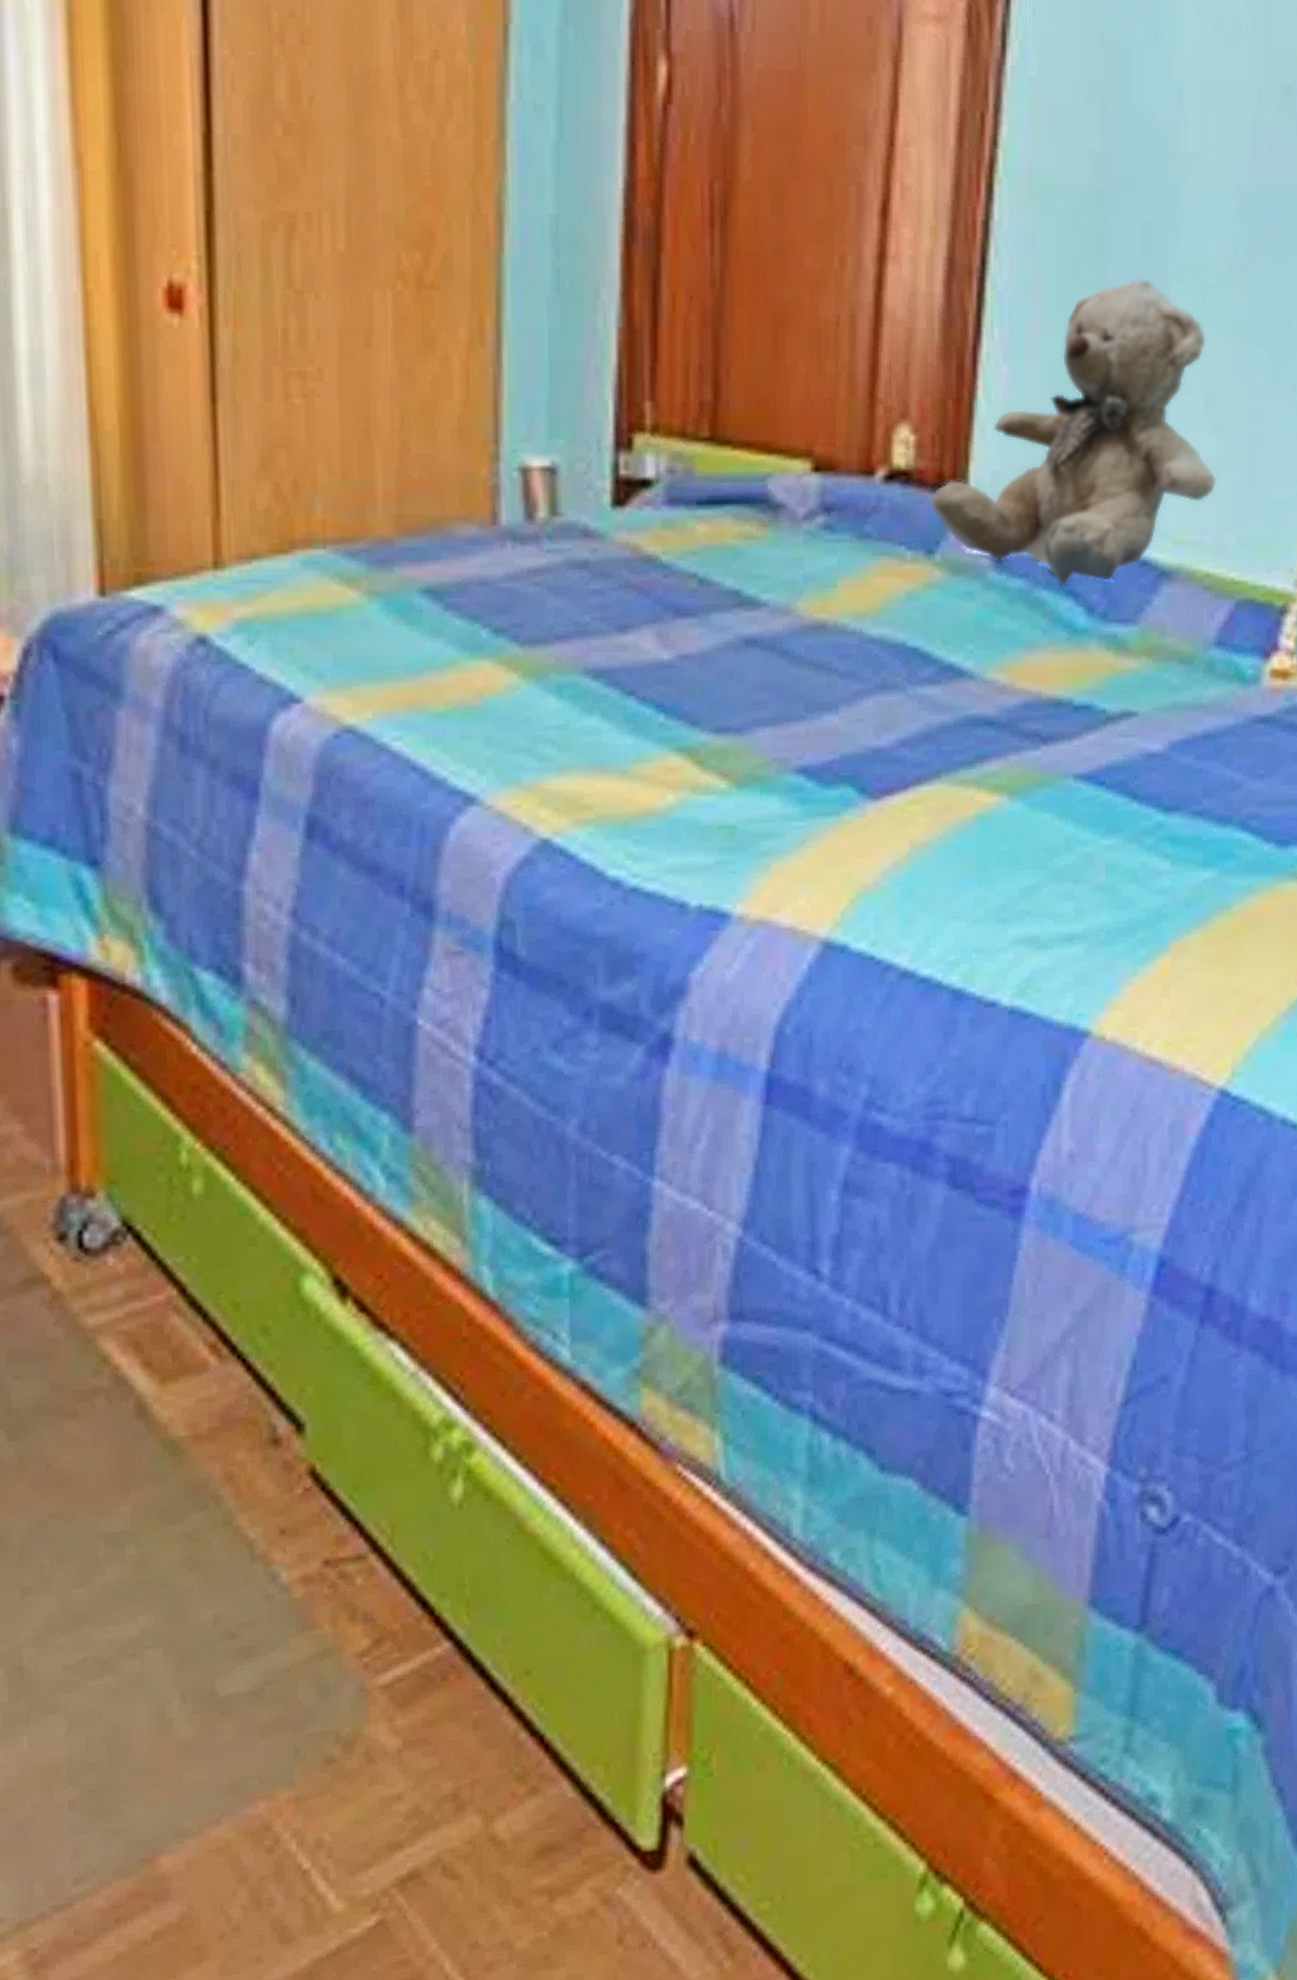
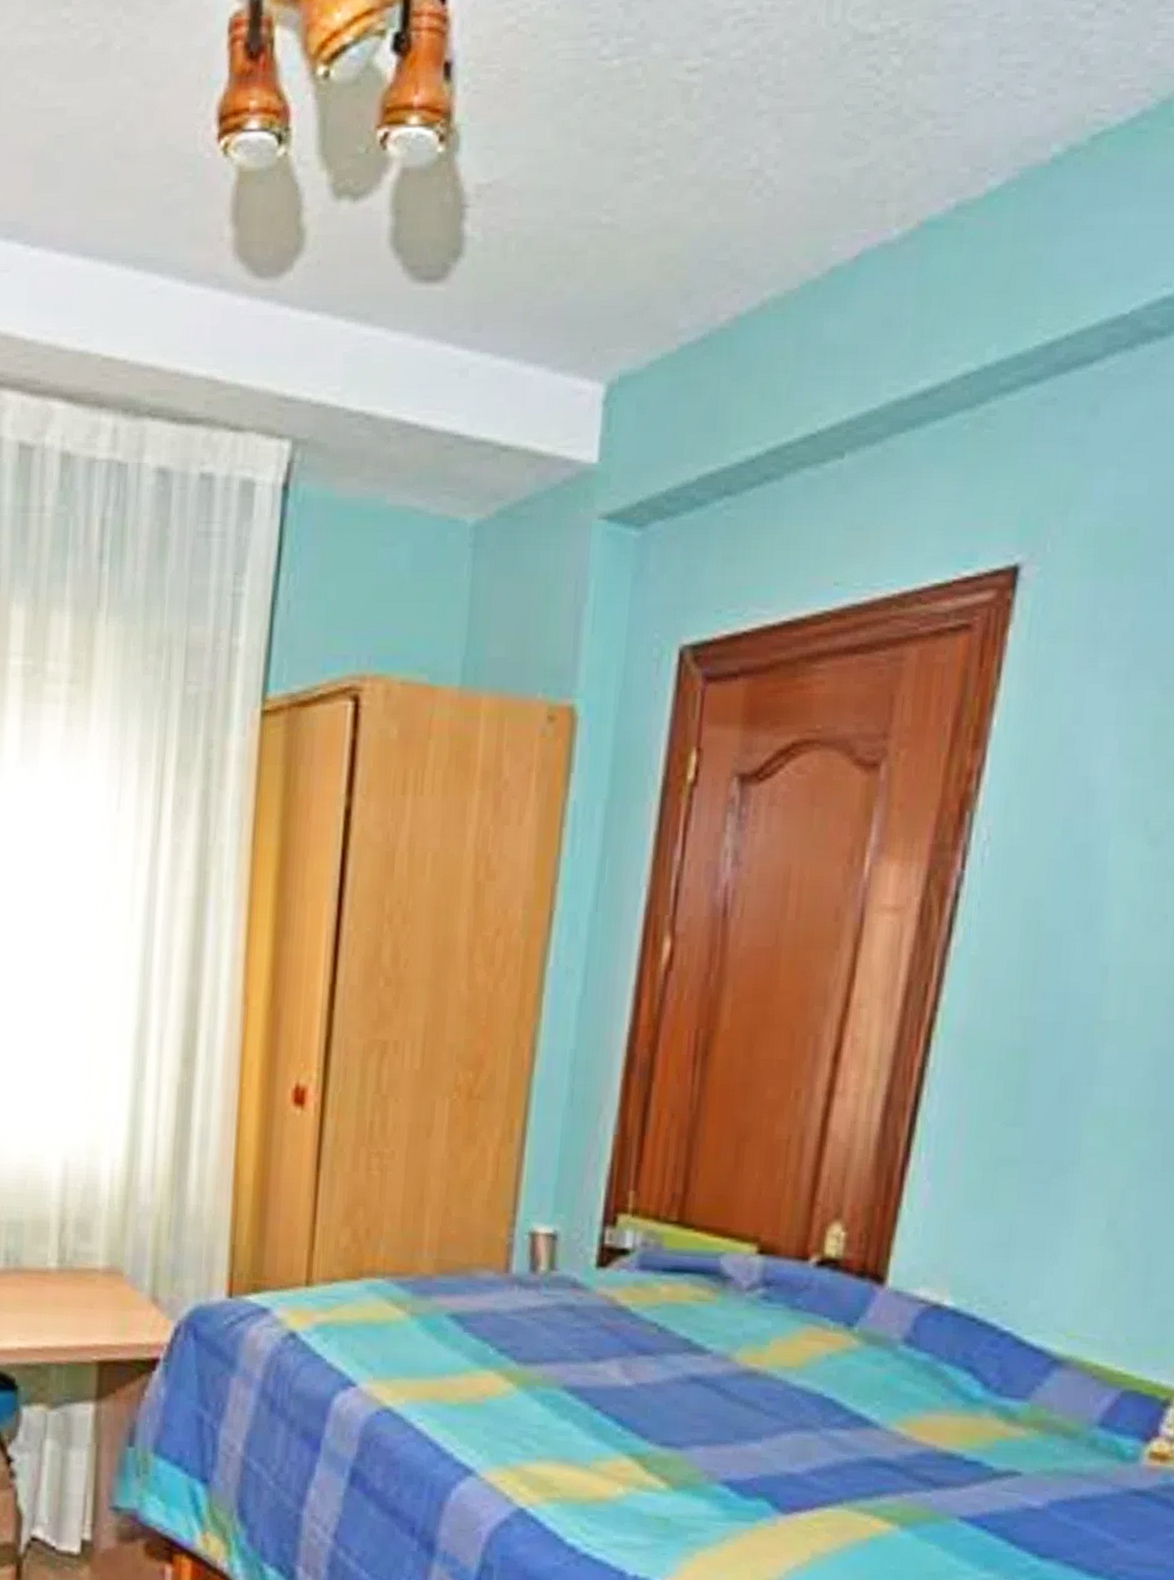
teddy bear: present [930,279,1217,584] -> none [853,1120,1113,1363]

